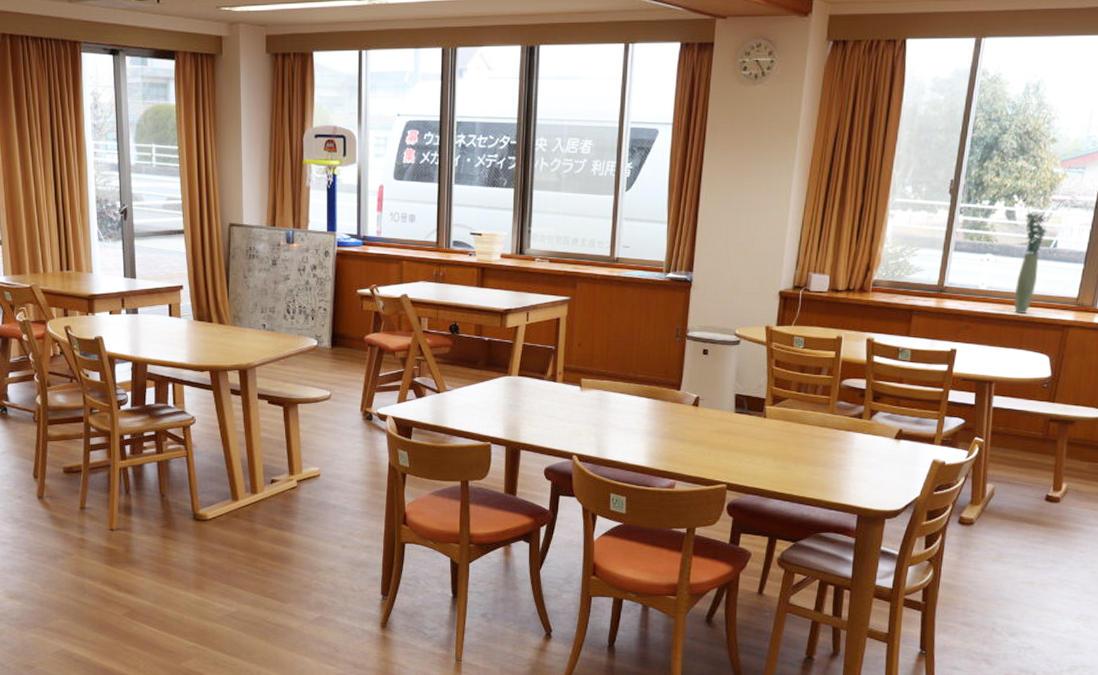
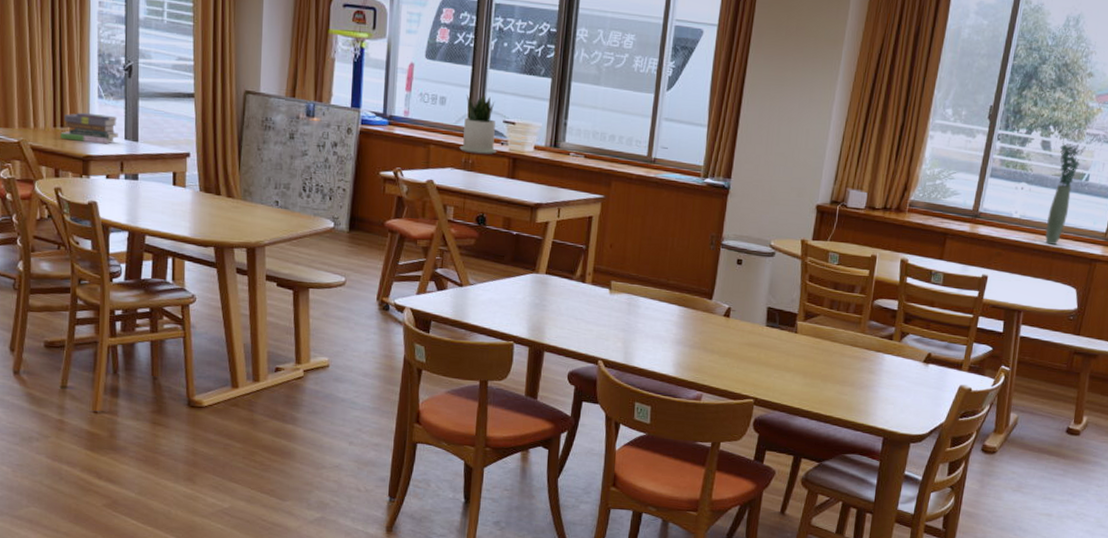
books: none [67,255,118,283] -> present [60,112,118,144]
planter: none [430,211,466,267] -> present [459,94,497,155]

